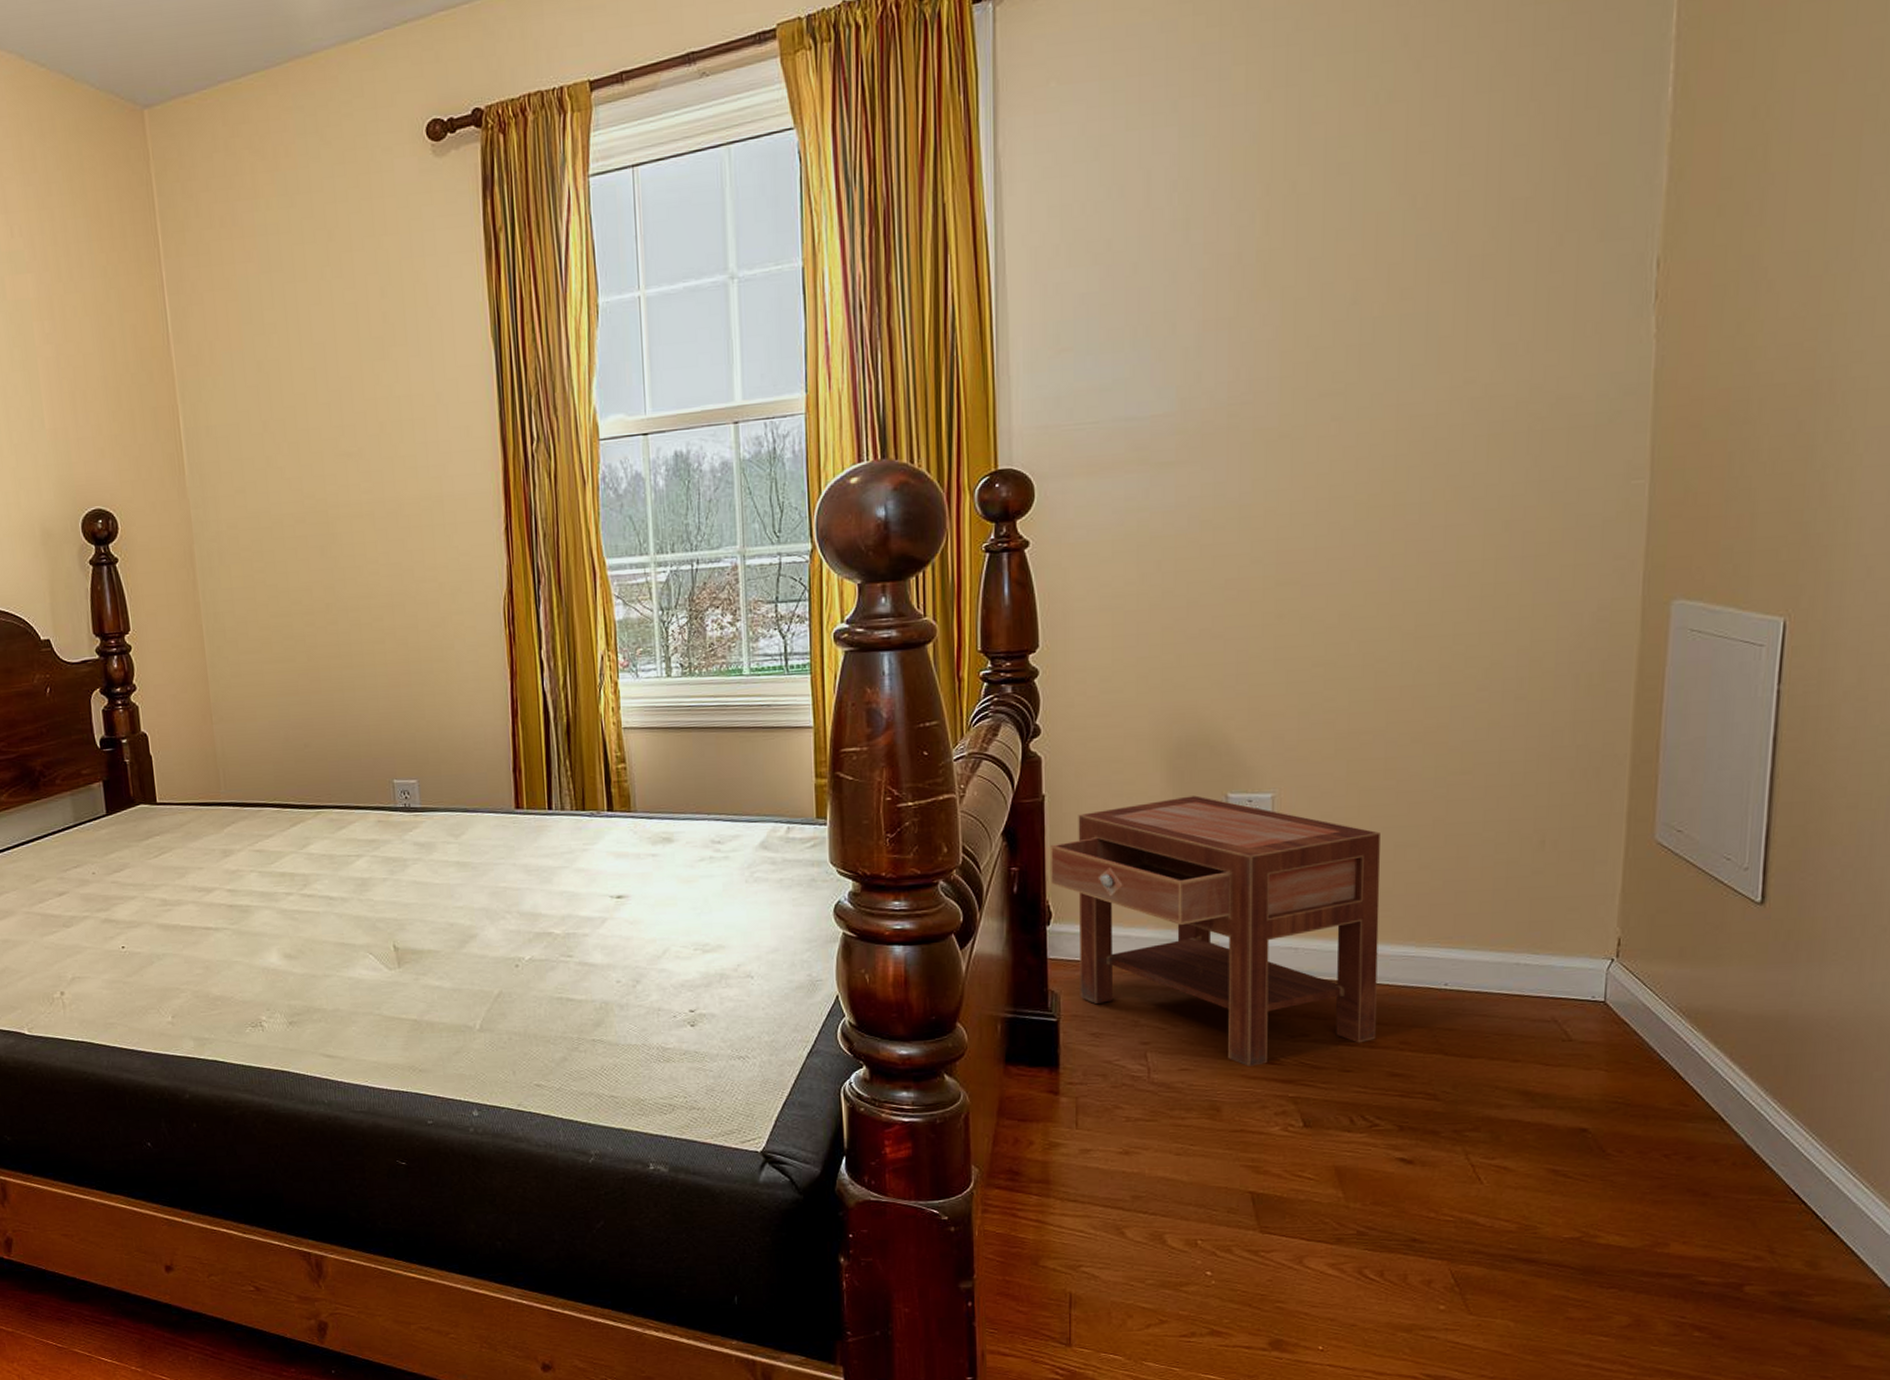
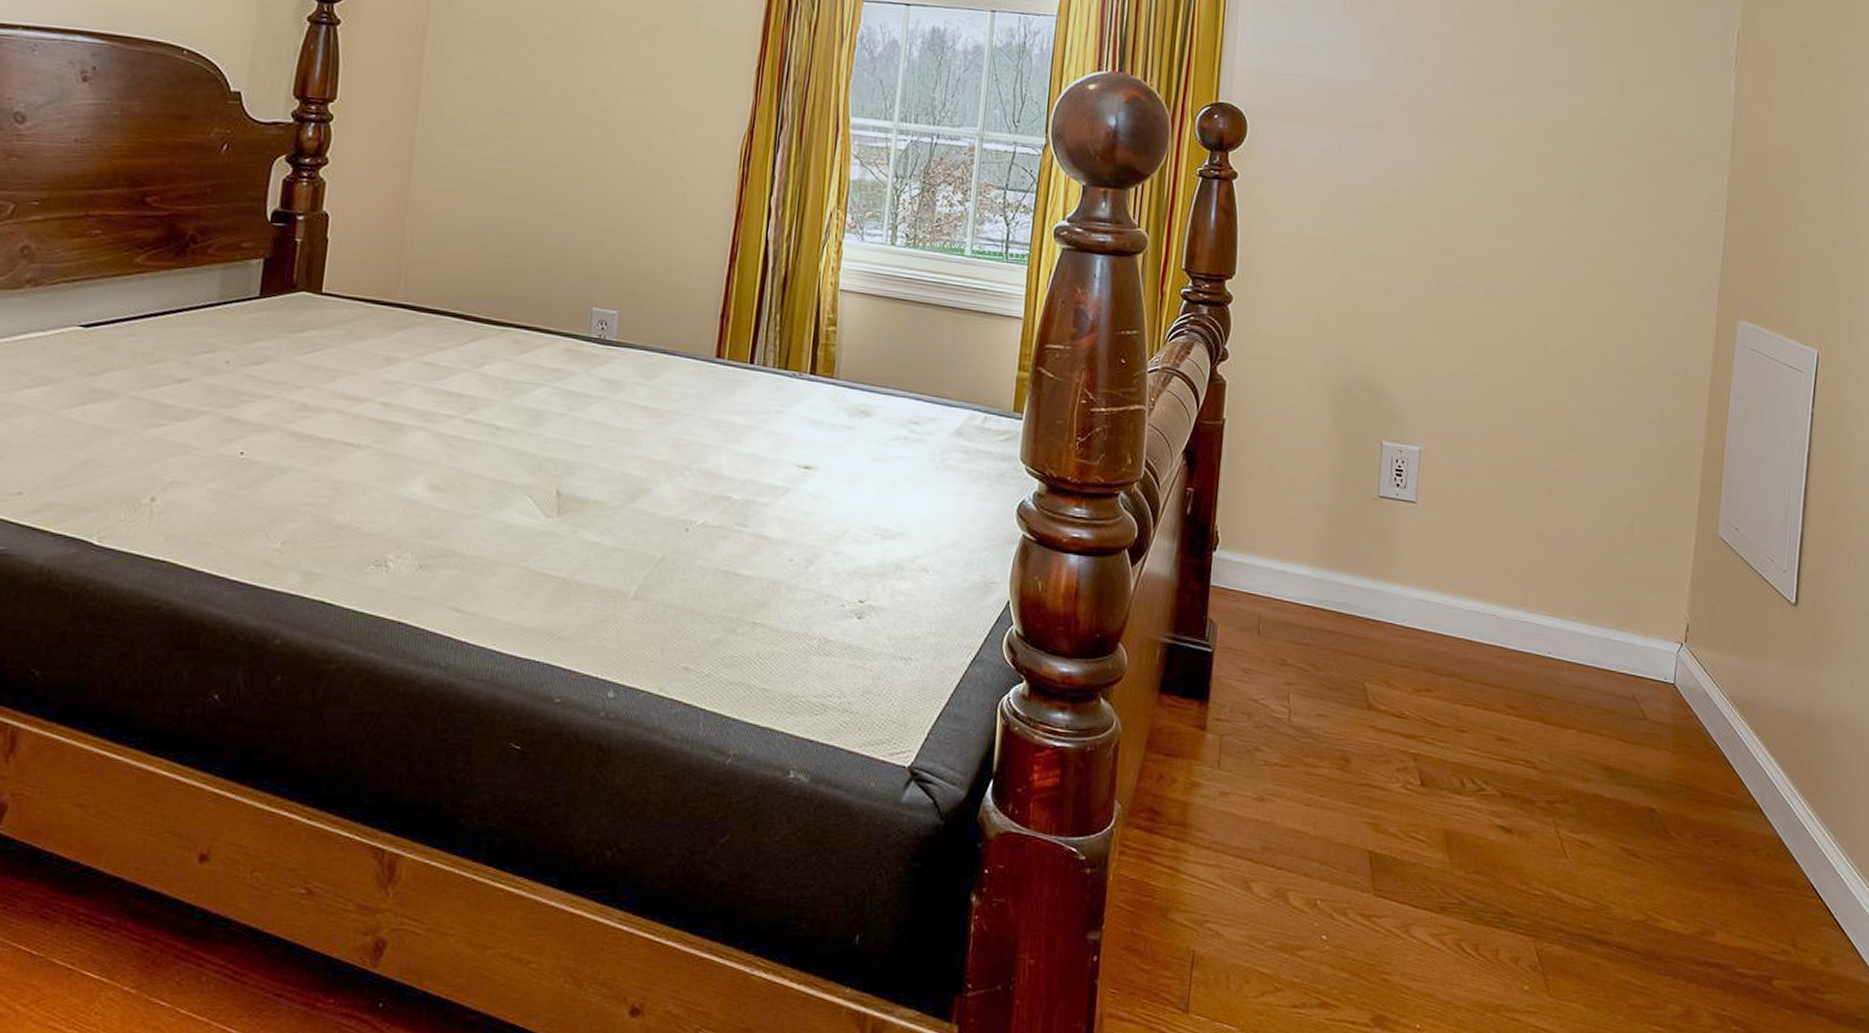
nightstand: present [1051,795,1381,1066] -> none [1221,438,1505,718]

